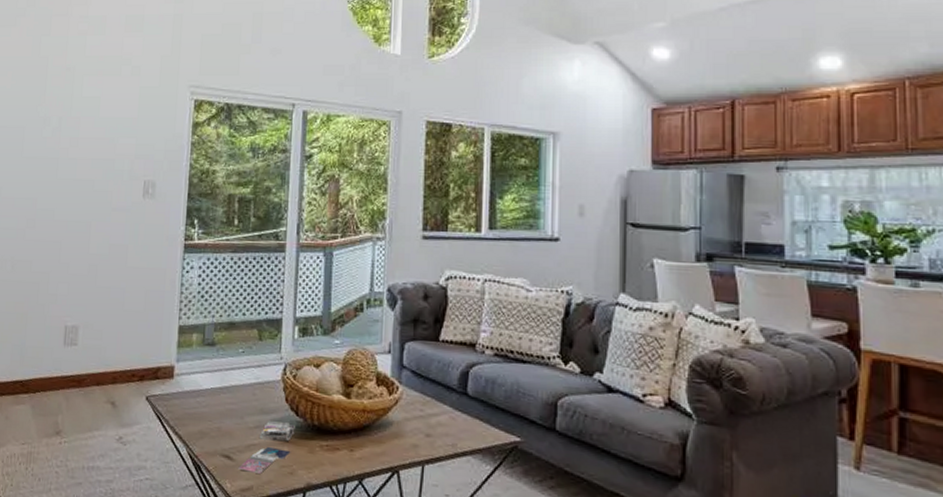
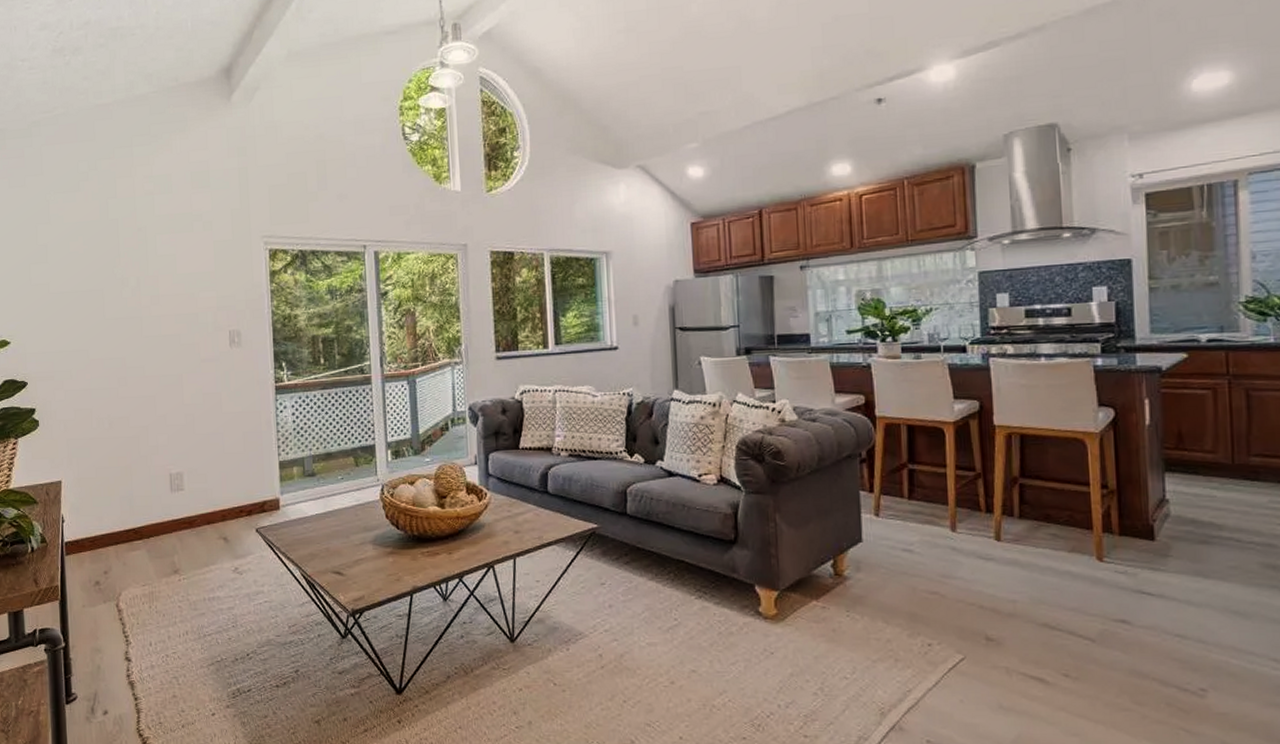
magazine: present [238,421,295,474] -> none [349,535,397,584]

